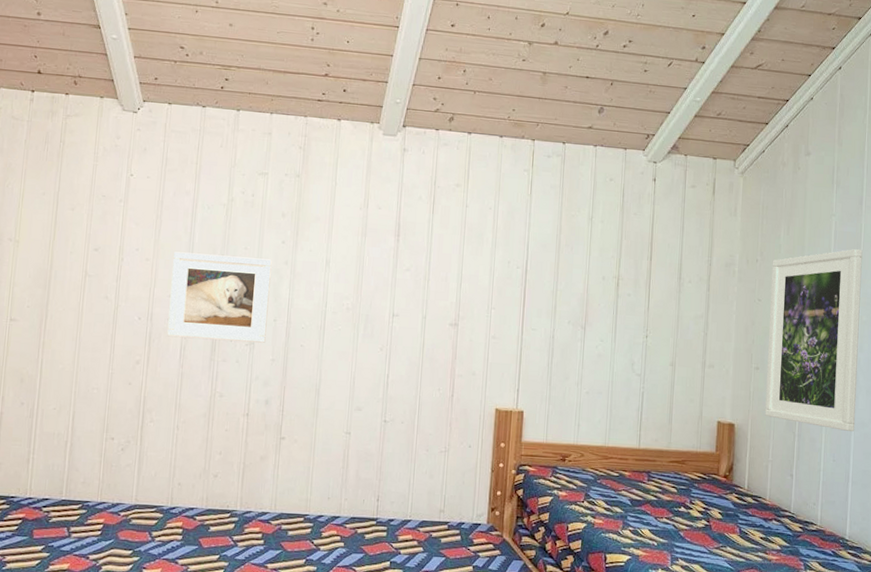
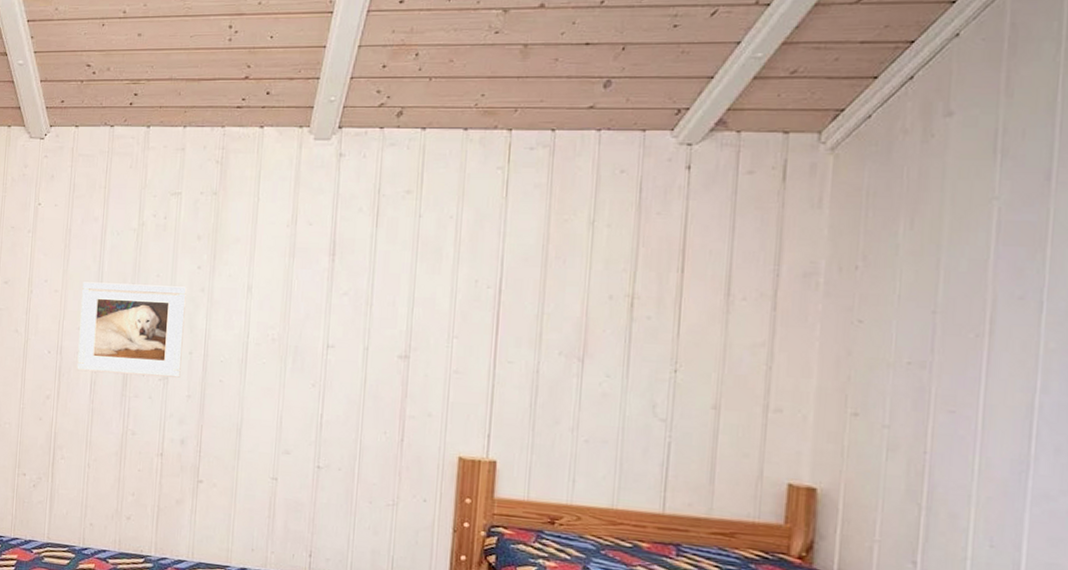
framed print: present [765,248,863,431] -> none [868,244,1050,507]

